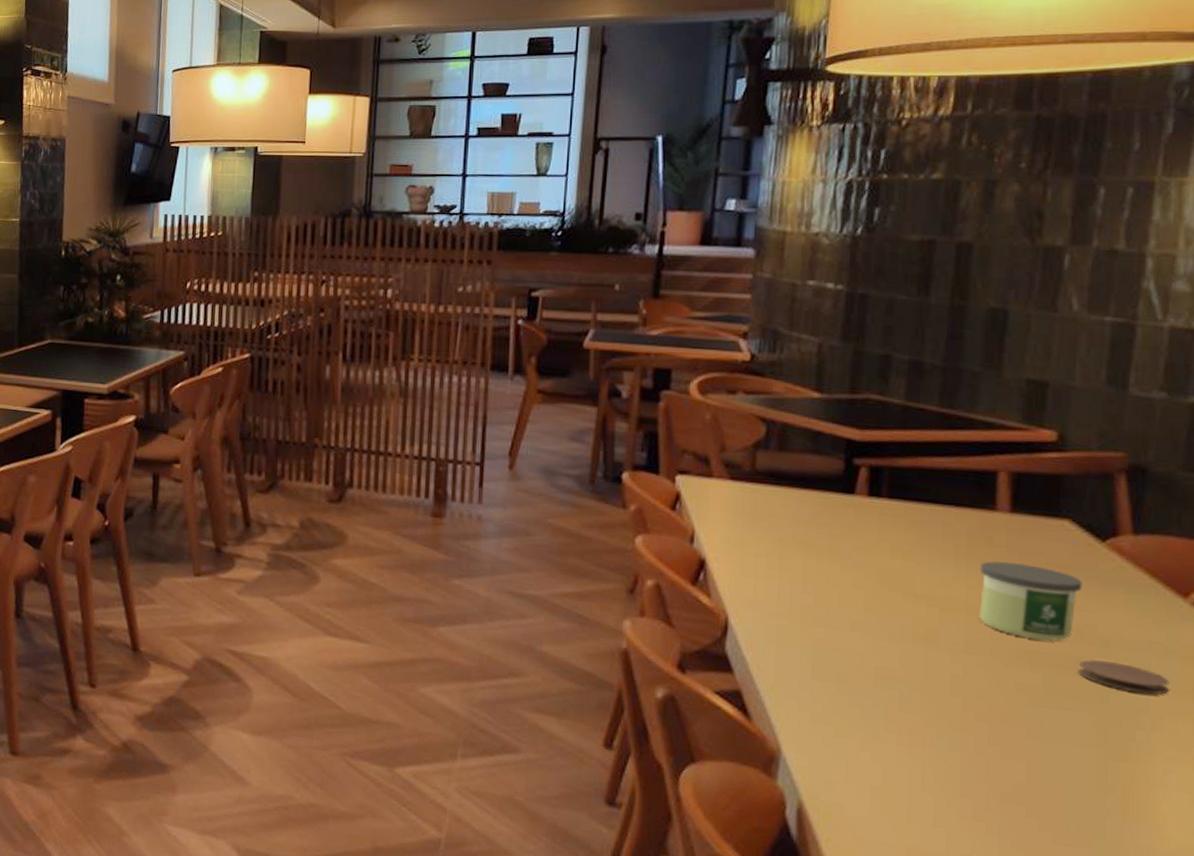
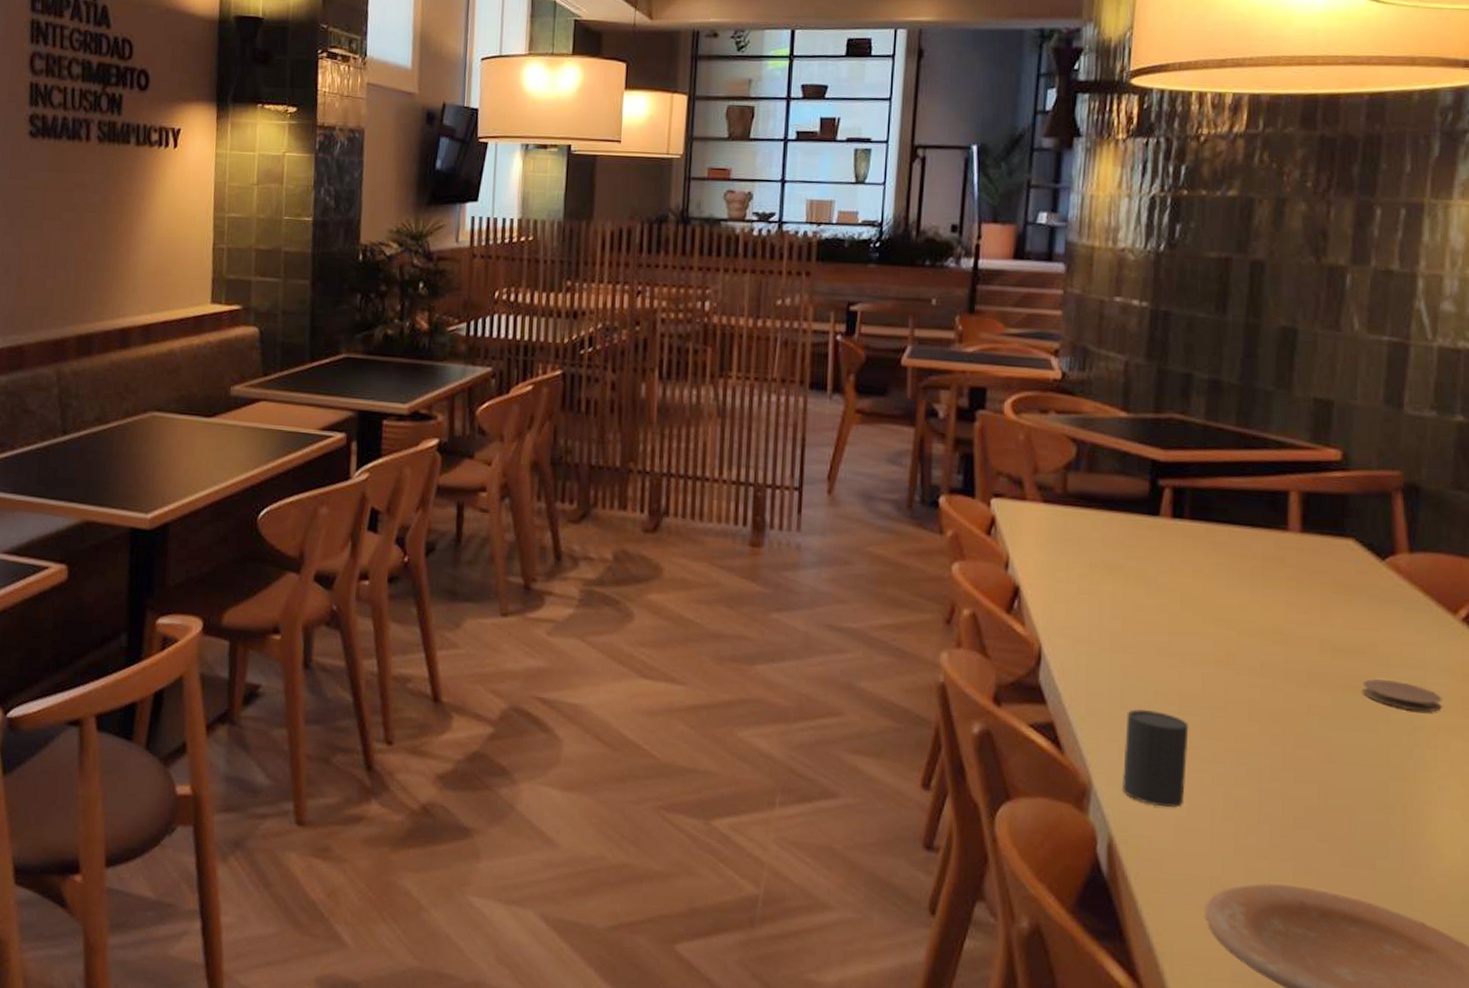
cup: none [813,680,886,778] -> present [1122,708,1189,809]
candle: present [979,561,1083,641] -> none [1274,582,1366,661]

